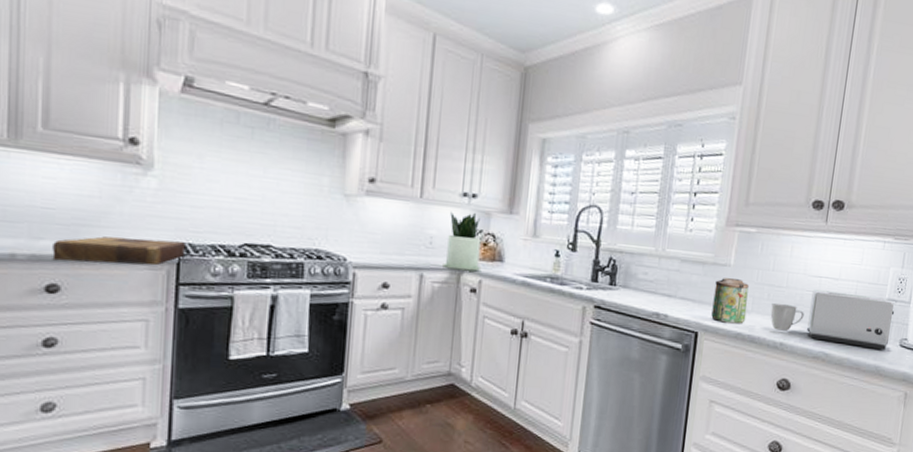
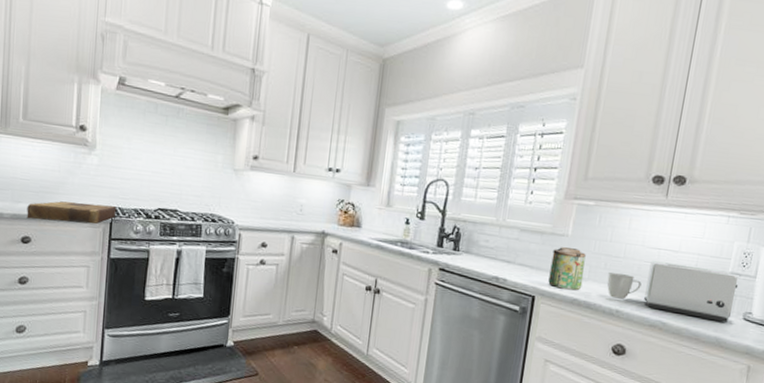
planter: present [441,211,482,272] -> none [309,183,343,236]

